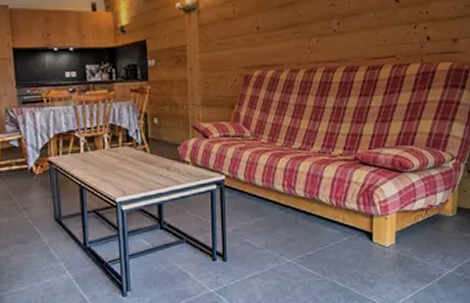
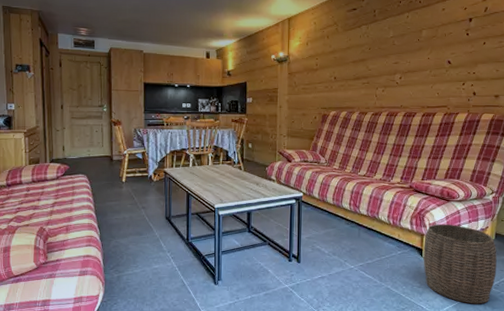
woven basket: none [373,200,459,293] -> present [423,223,497,304]

